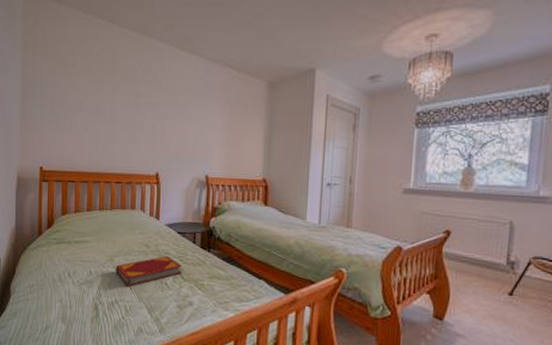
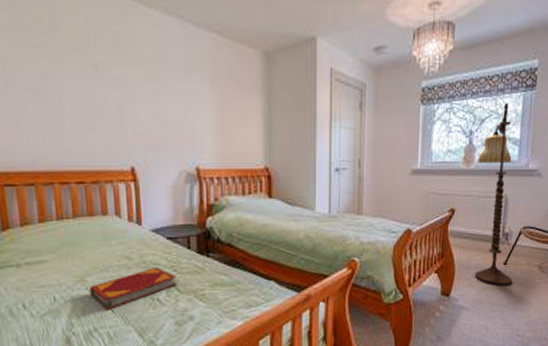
floor lamp: none [473,127,520,318] -> present [474,102,512,285]

